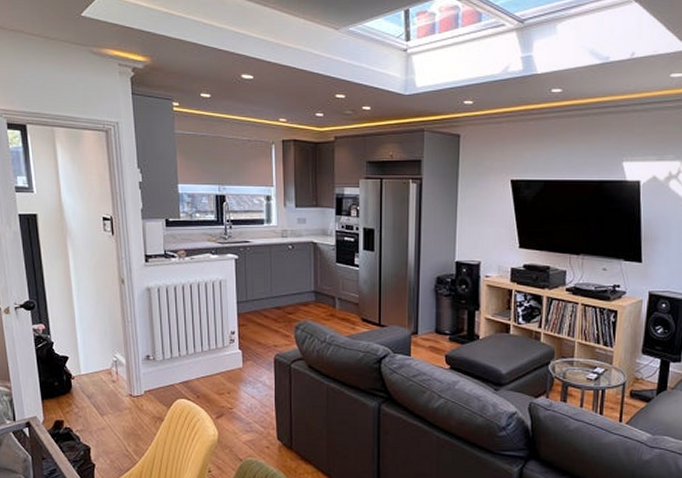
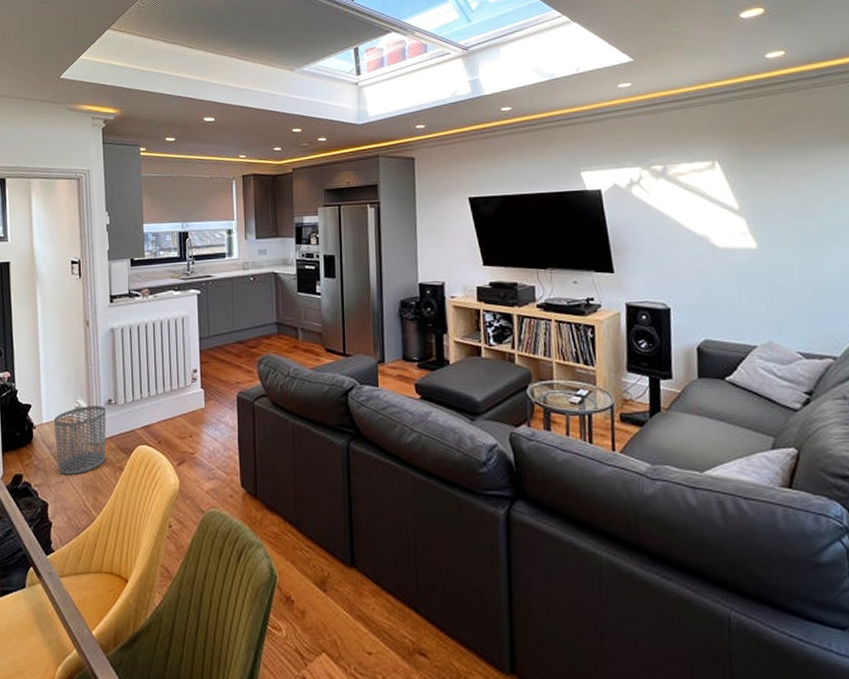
waste bin: none [92,360,146,423] -> present [53,406,106,475]

